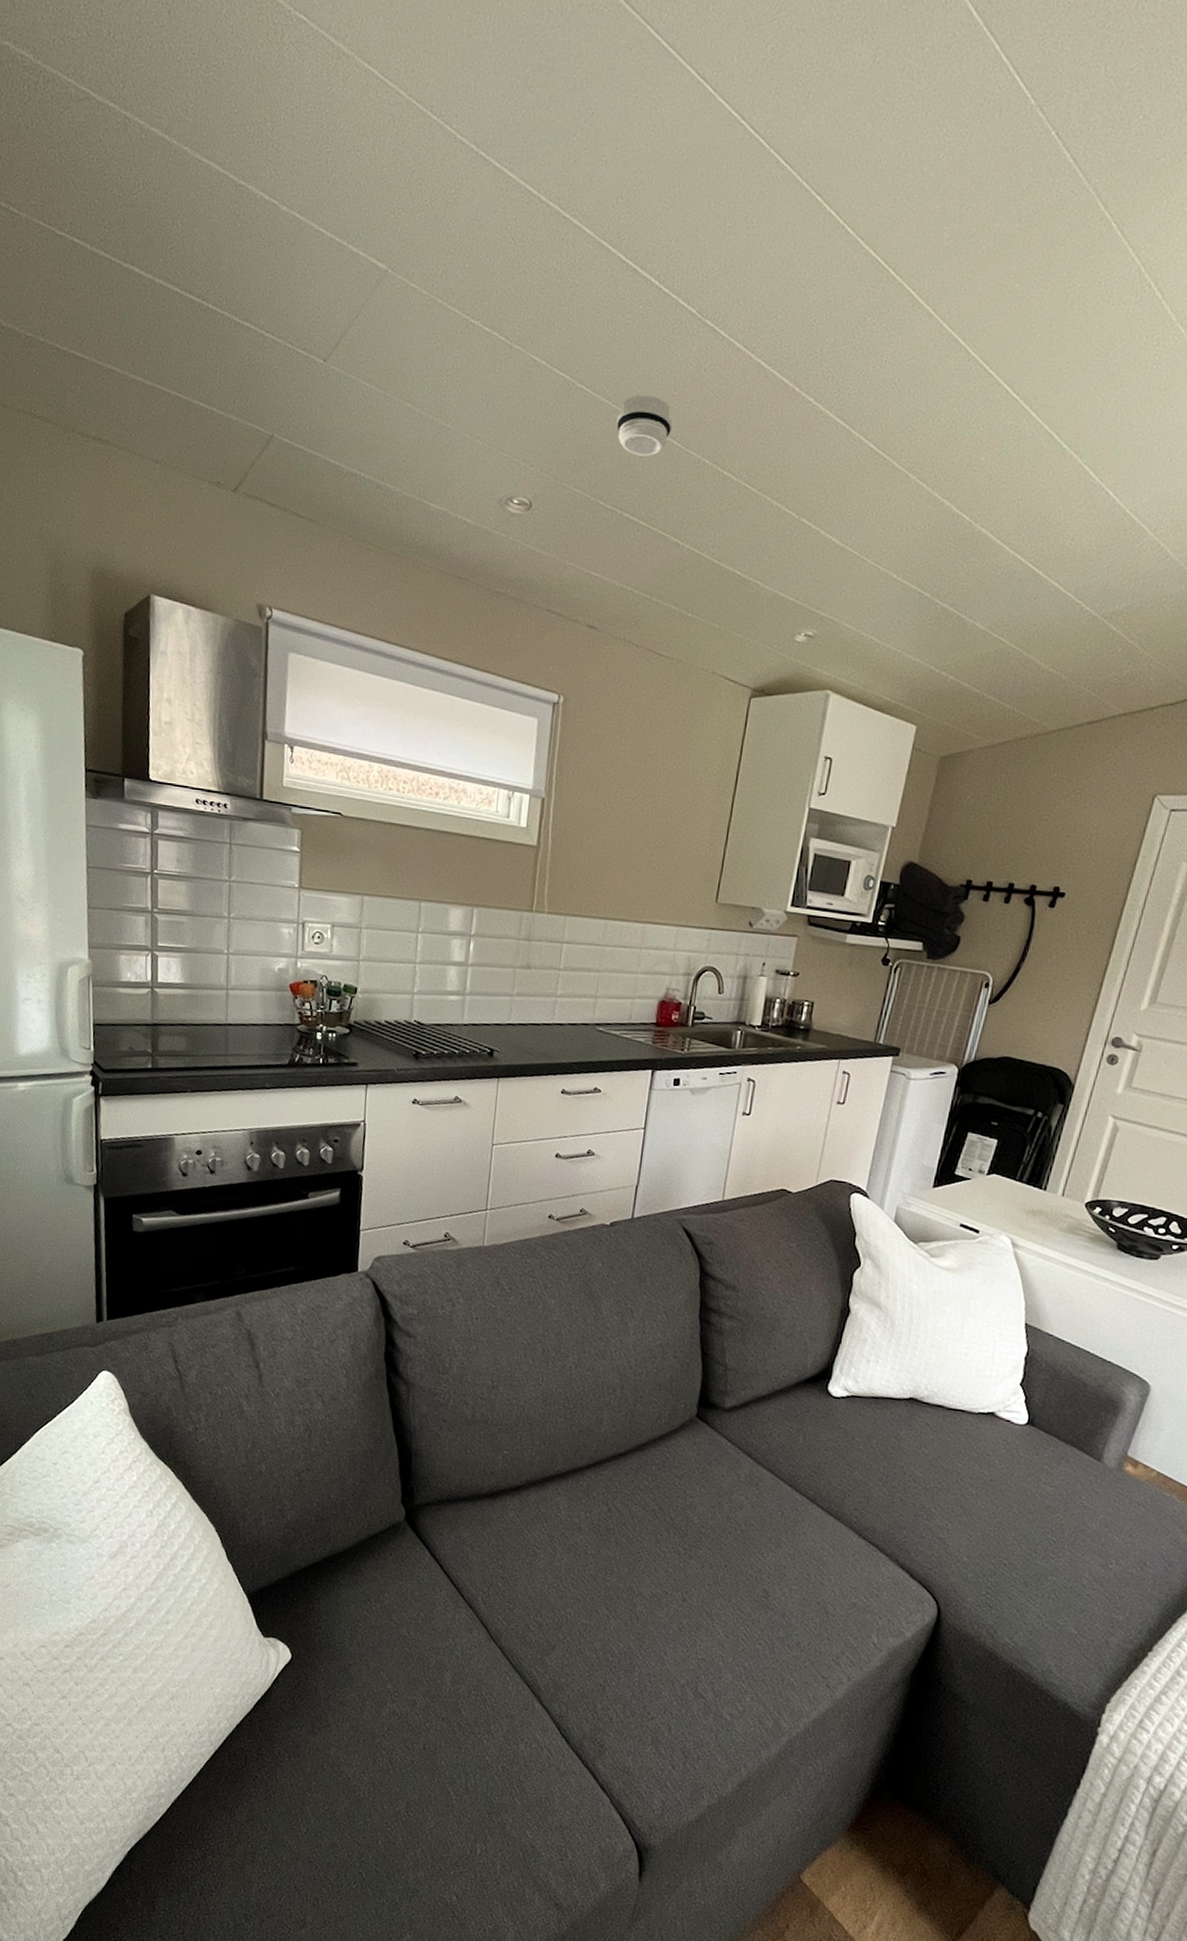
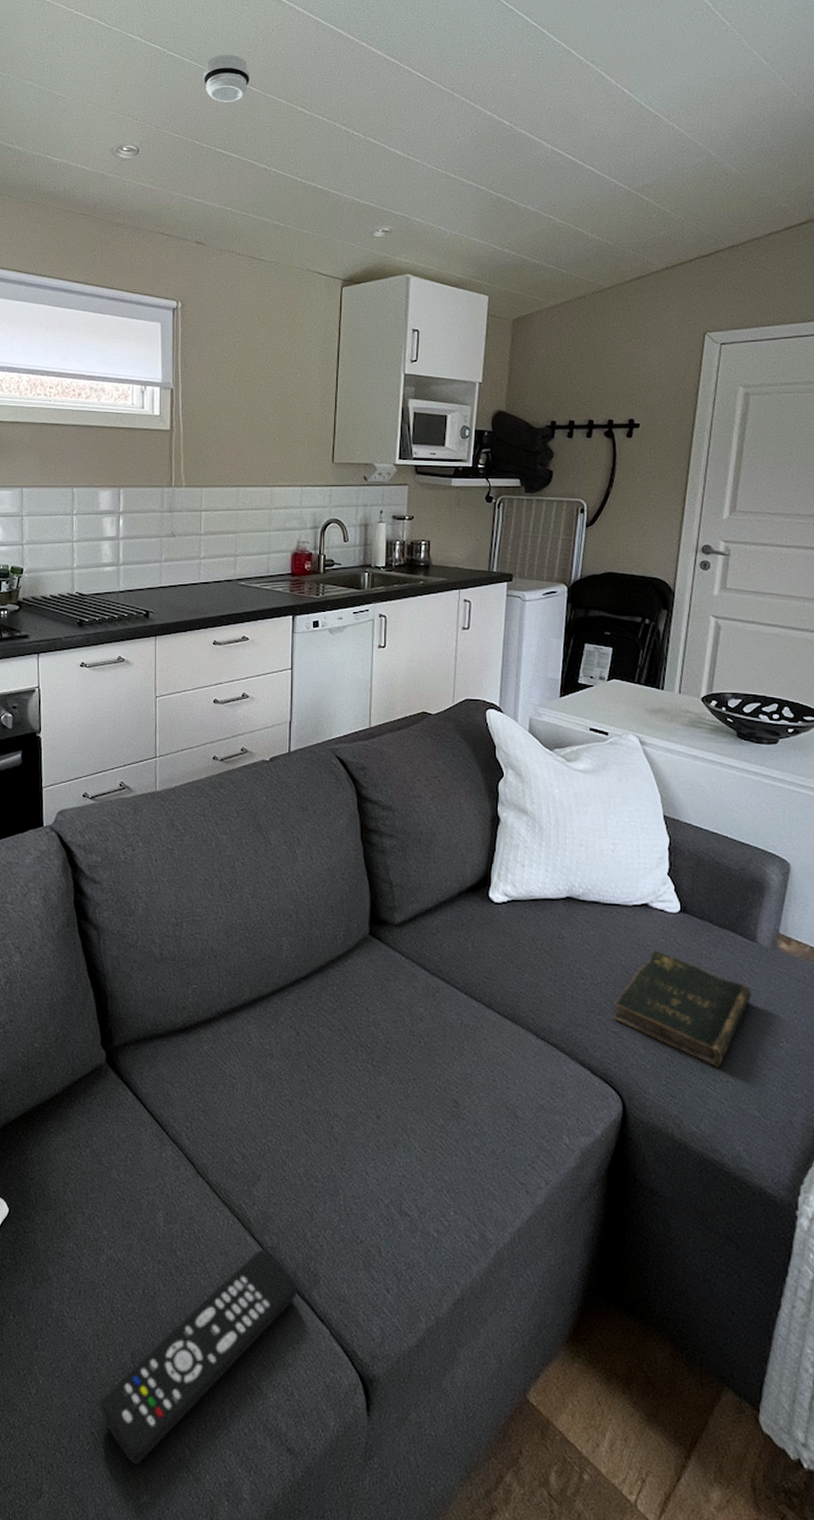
remote control: none [369,1717,582,1907] -> present [99,1250,298,1465]
bible: none [941,1459,1089,1583] -> present [613,949,752,1067]

